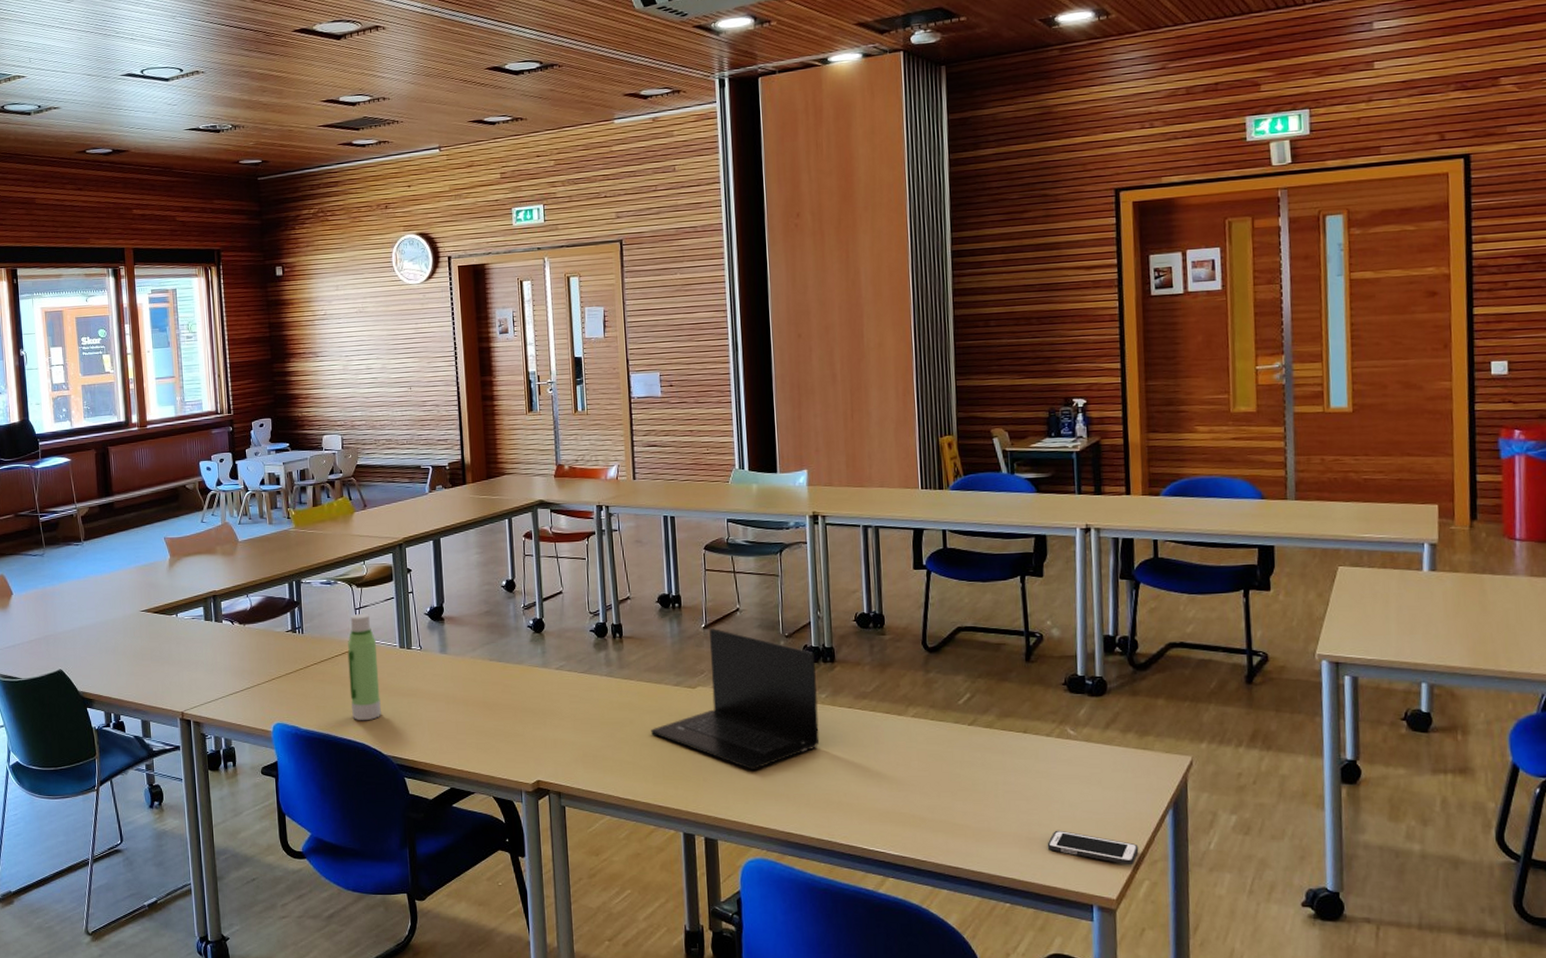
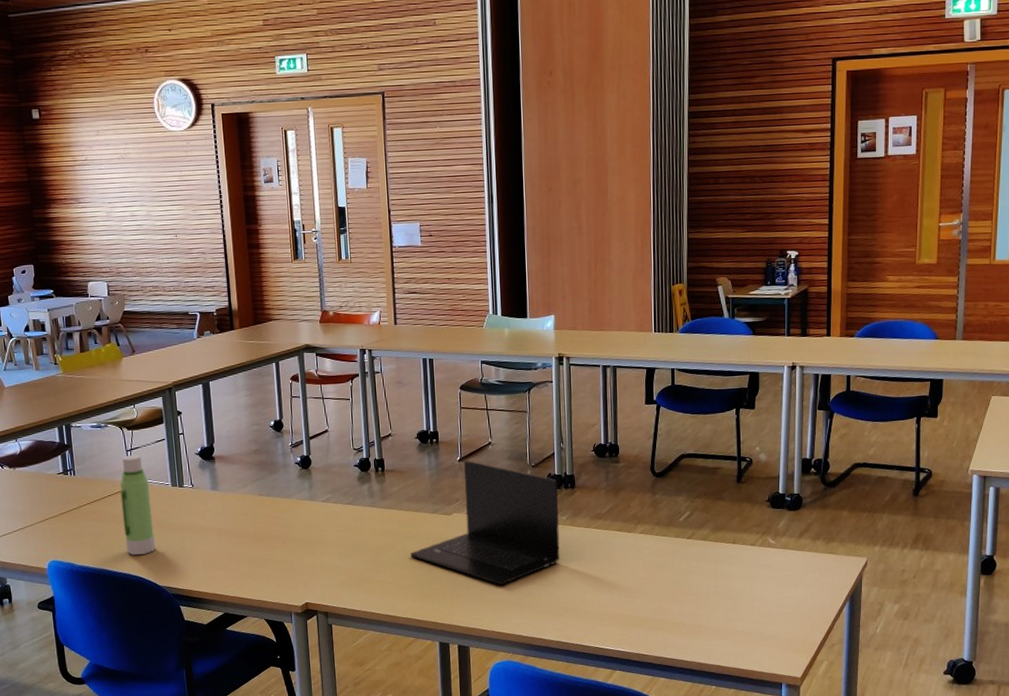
cell phone: present [1047,830,1139,865] -> none [747,623,821,649]

